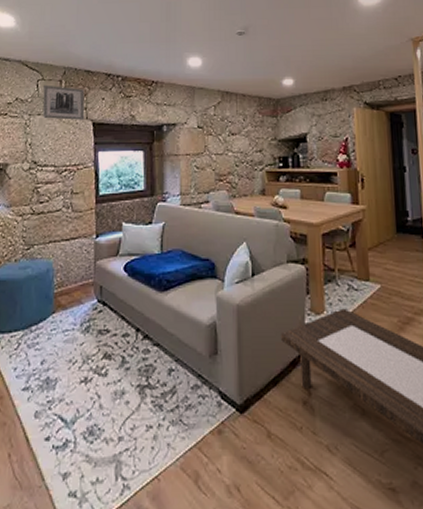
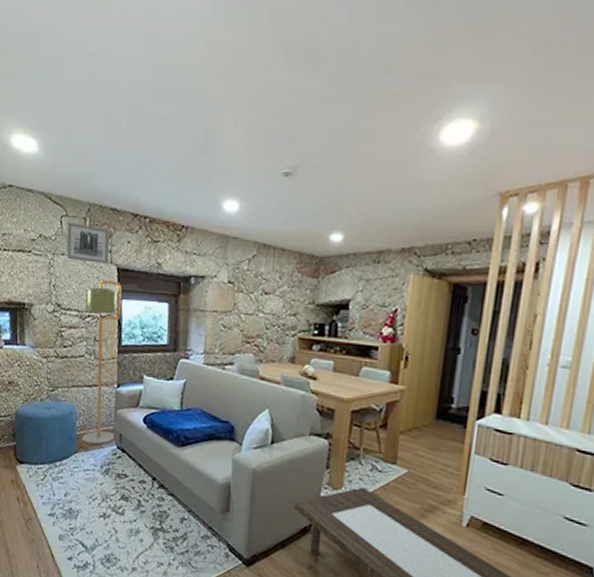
floor lamp: none [60,135,98,301] -> present [82,280,122,445]

